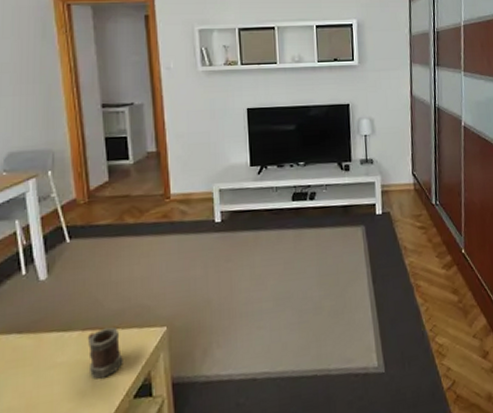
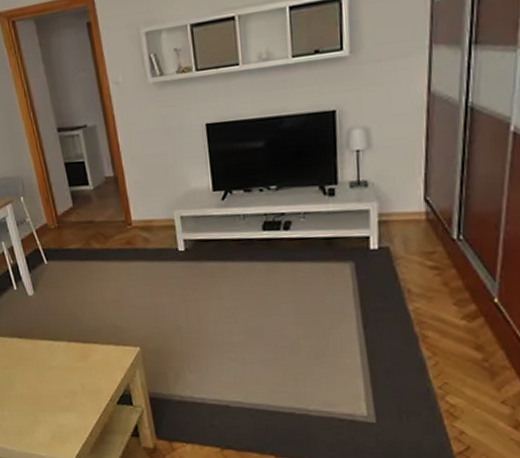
mug: present [87,326,123,379] -> none [72,341,105,384]

